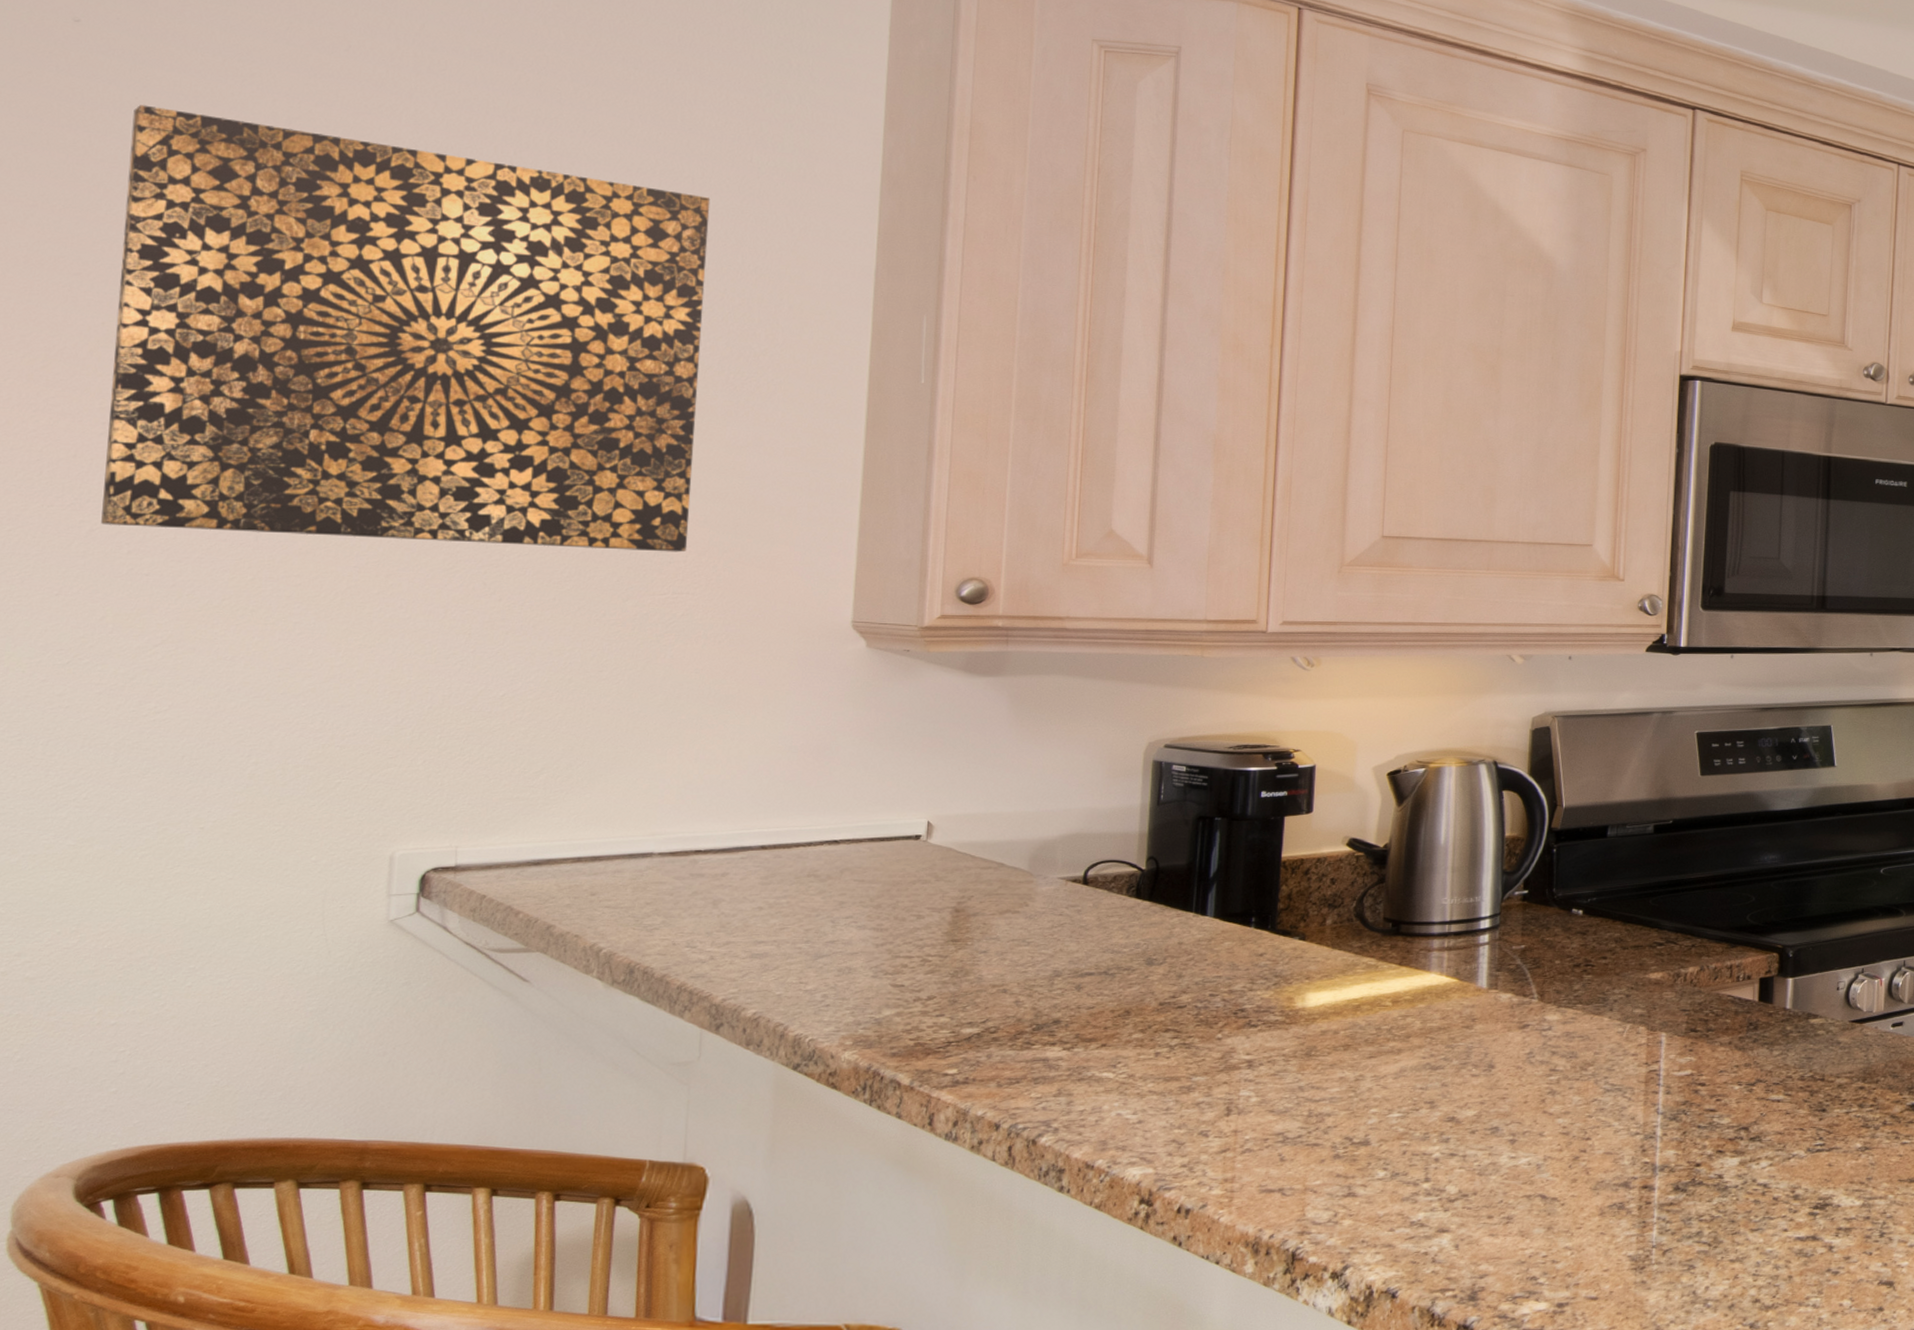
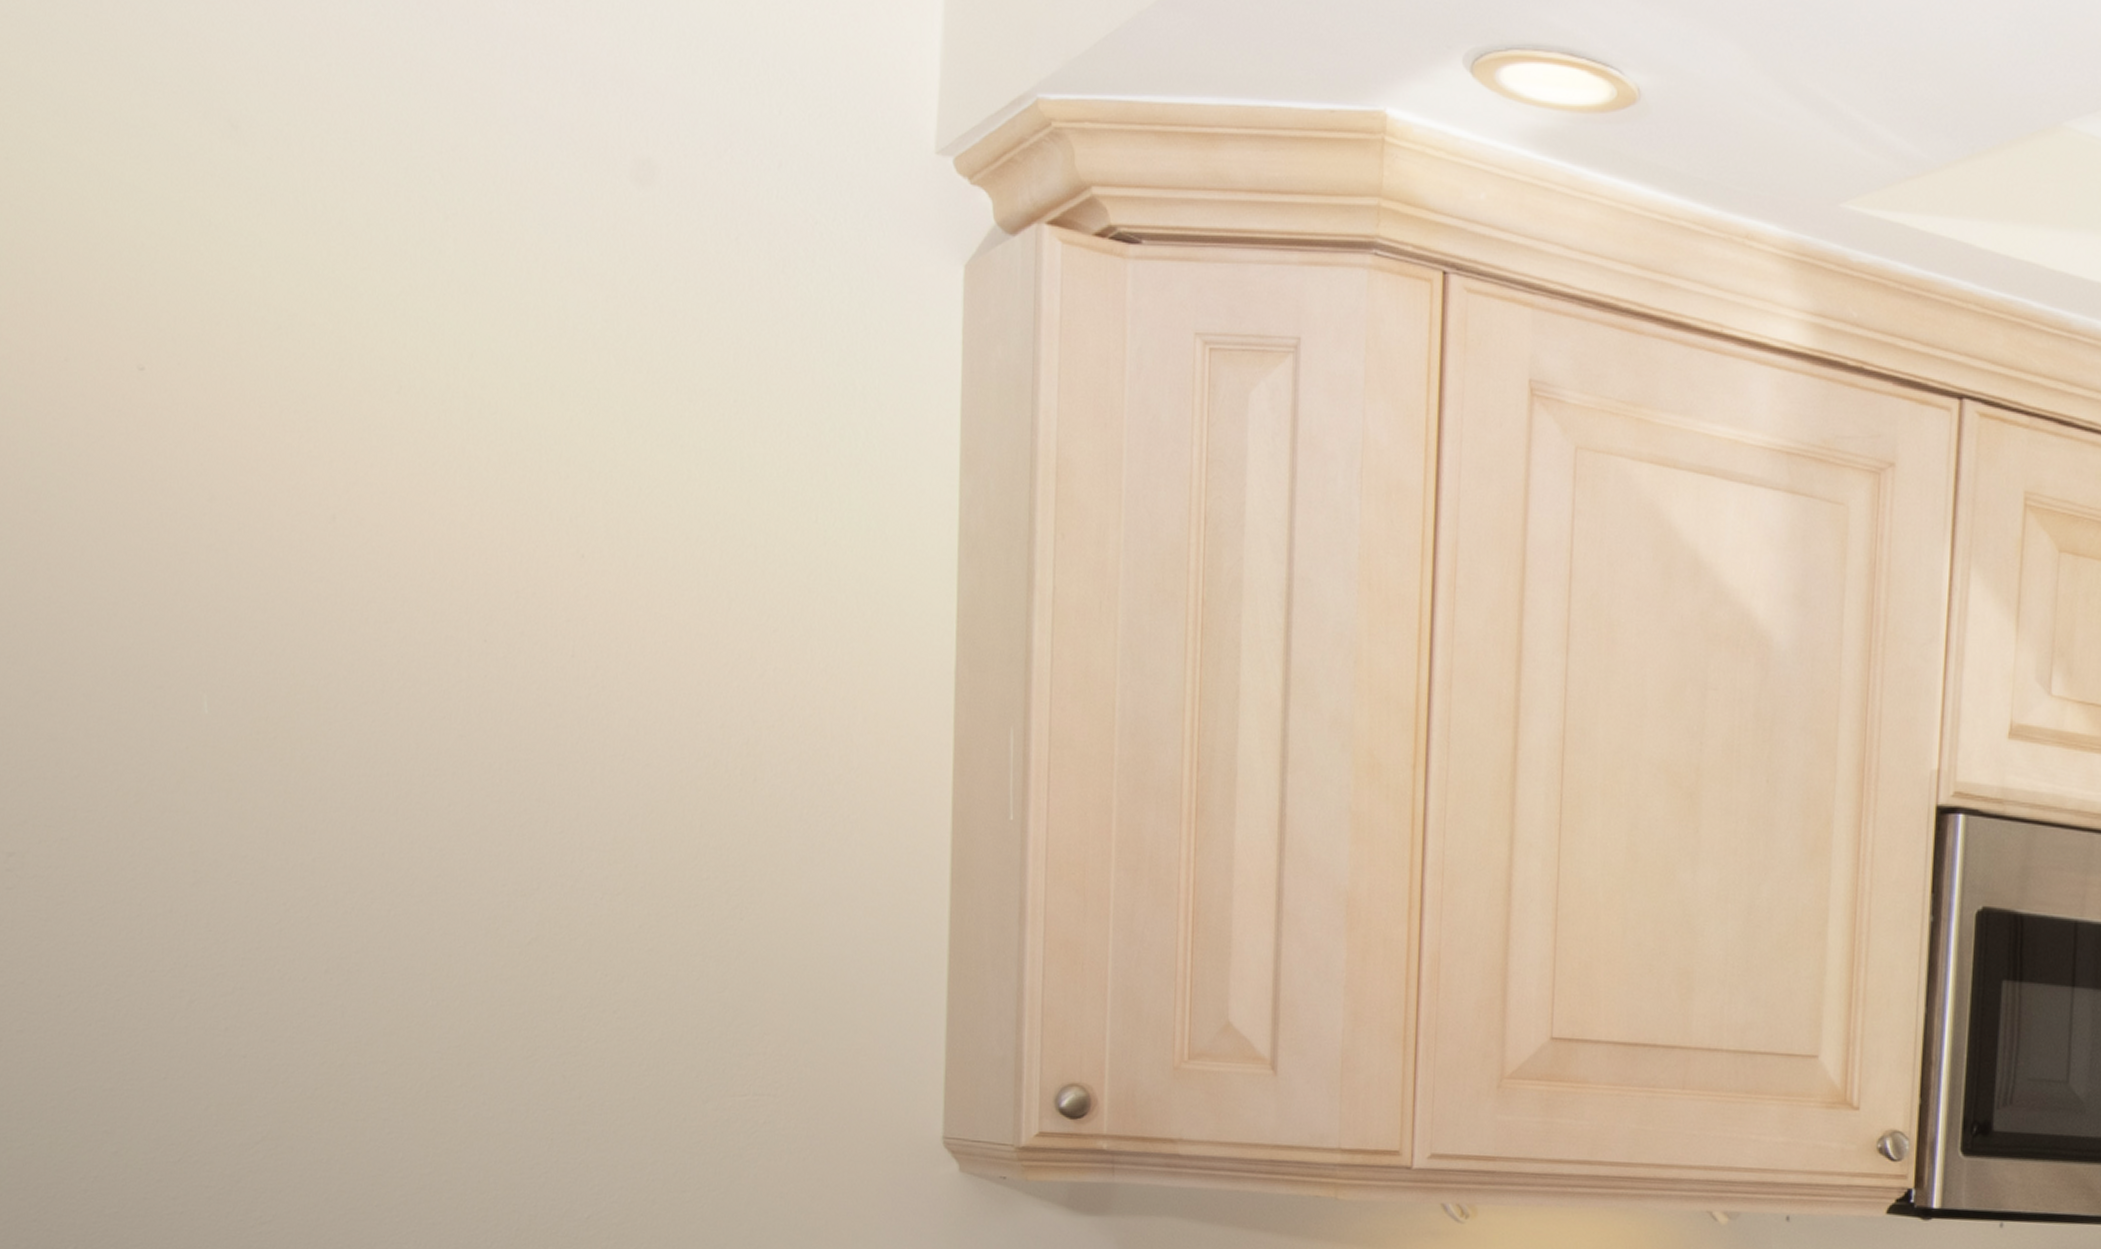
wall art: present [101,105,711,552] -> none [199,473,775,1042]

